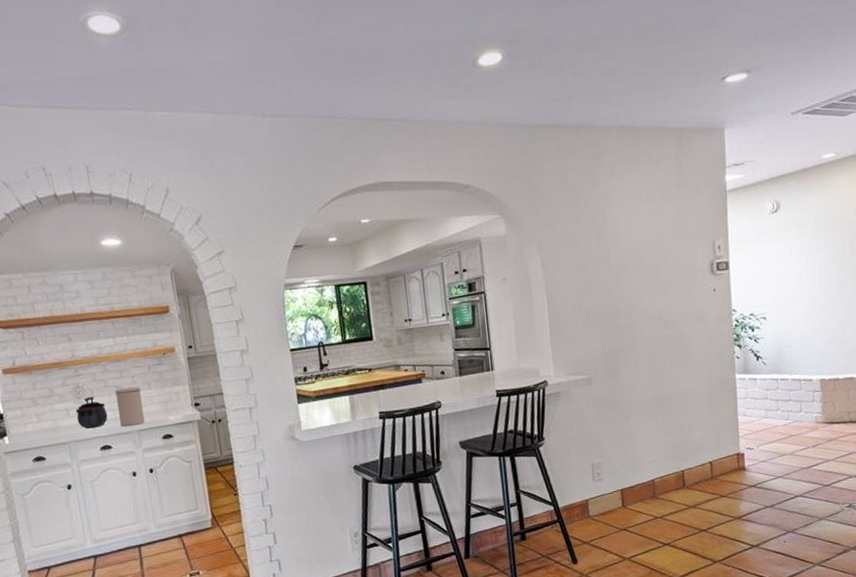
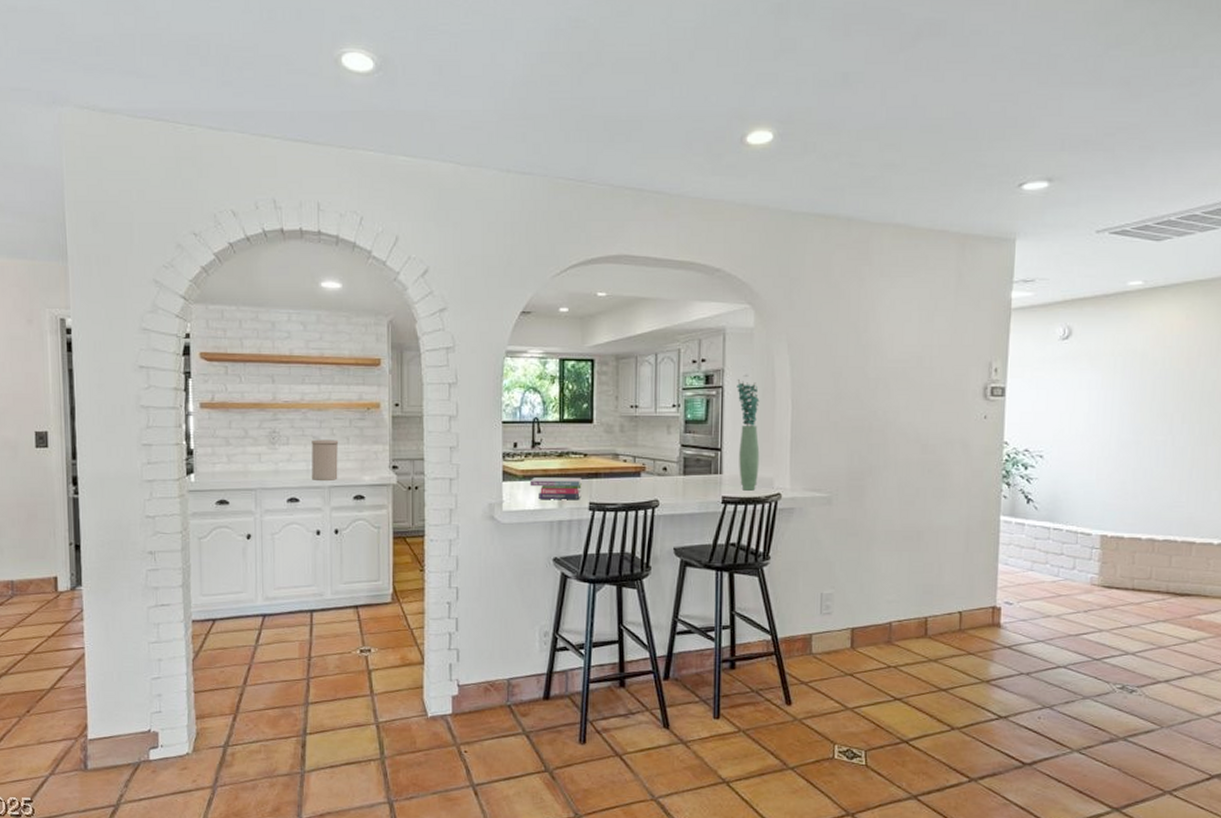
kettle: present [75,397,108,429] -> none [267,444,300,477]
books: none [322,391,371,416] -> present [529,477,582,500]
vase: none [496,284,526,383] -> present [737,379,760,491]

